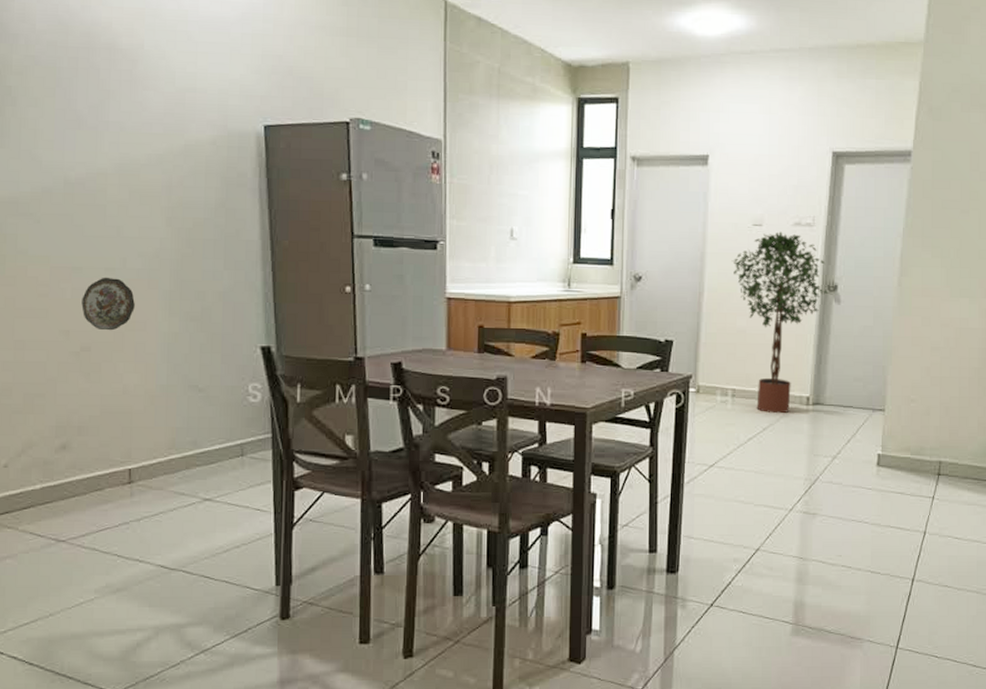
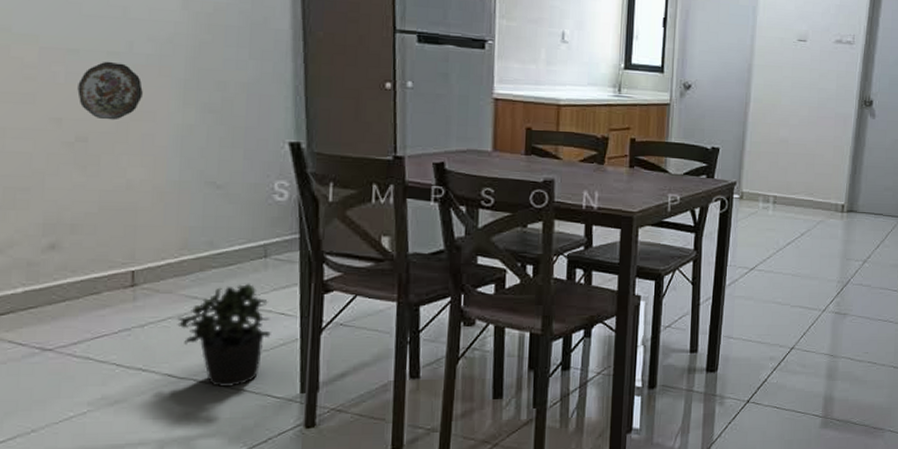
potted plant: none [168,480,249,579] -> present [177,283,271,388]
potted tree: present [731,231,827,414] -> none [777,48,864,220]

